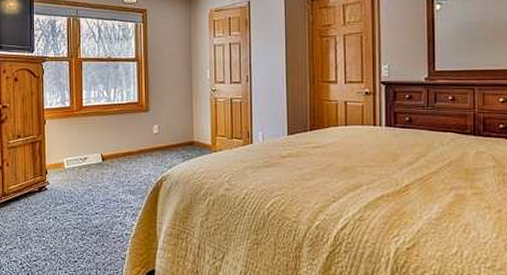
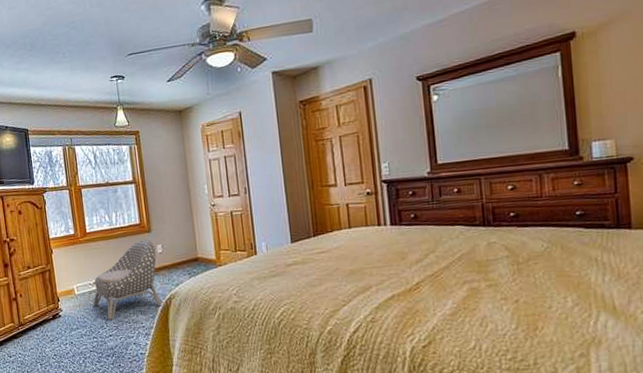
armchair: none [82,119,153,197] -> present [93,240,163,319]

